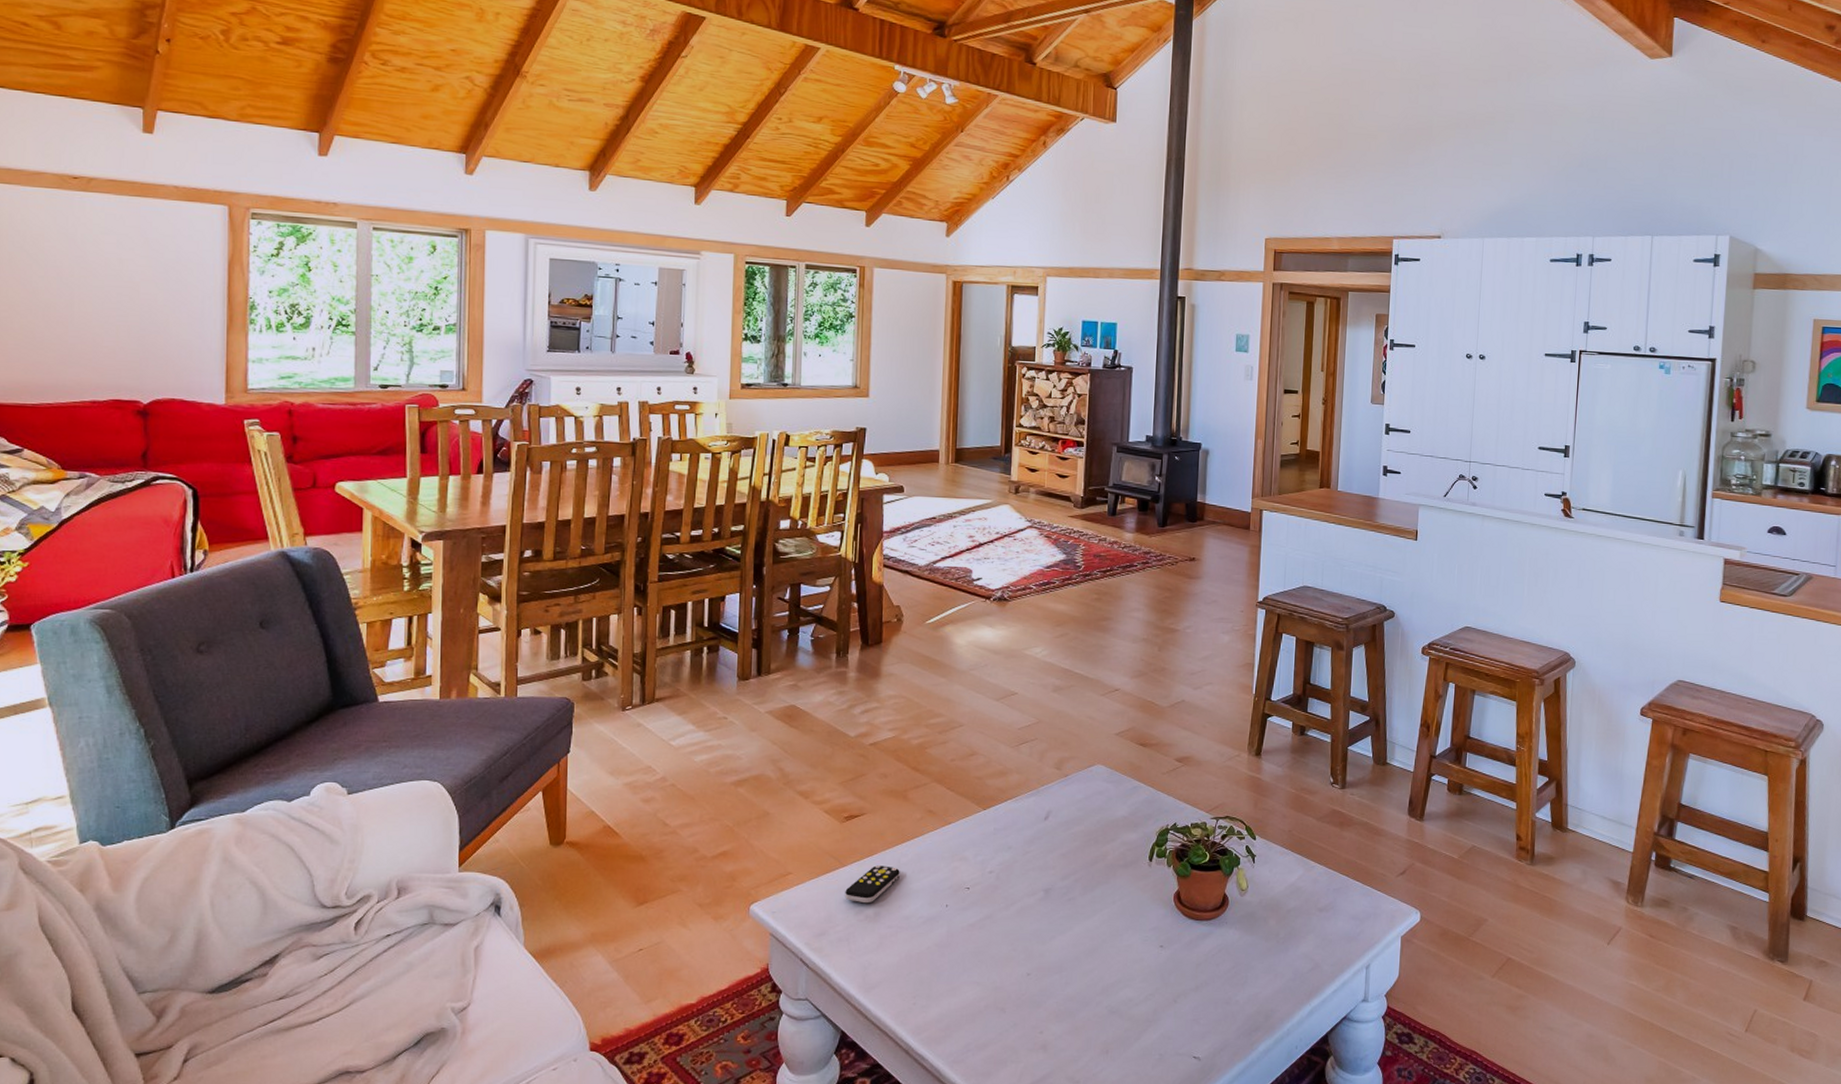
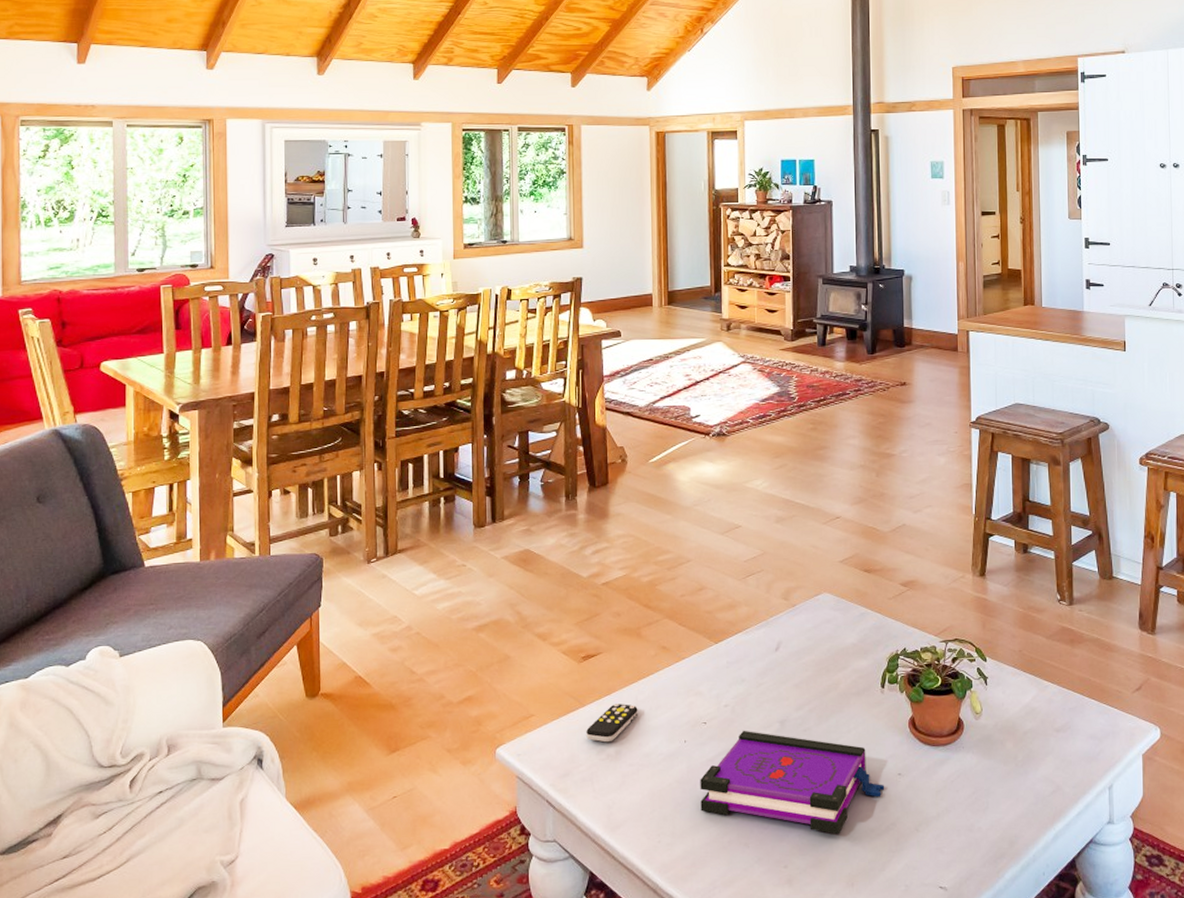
board game: none [958,897,1146,1003] -> present [700,730,885,835]

